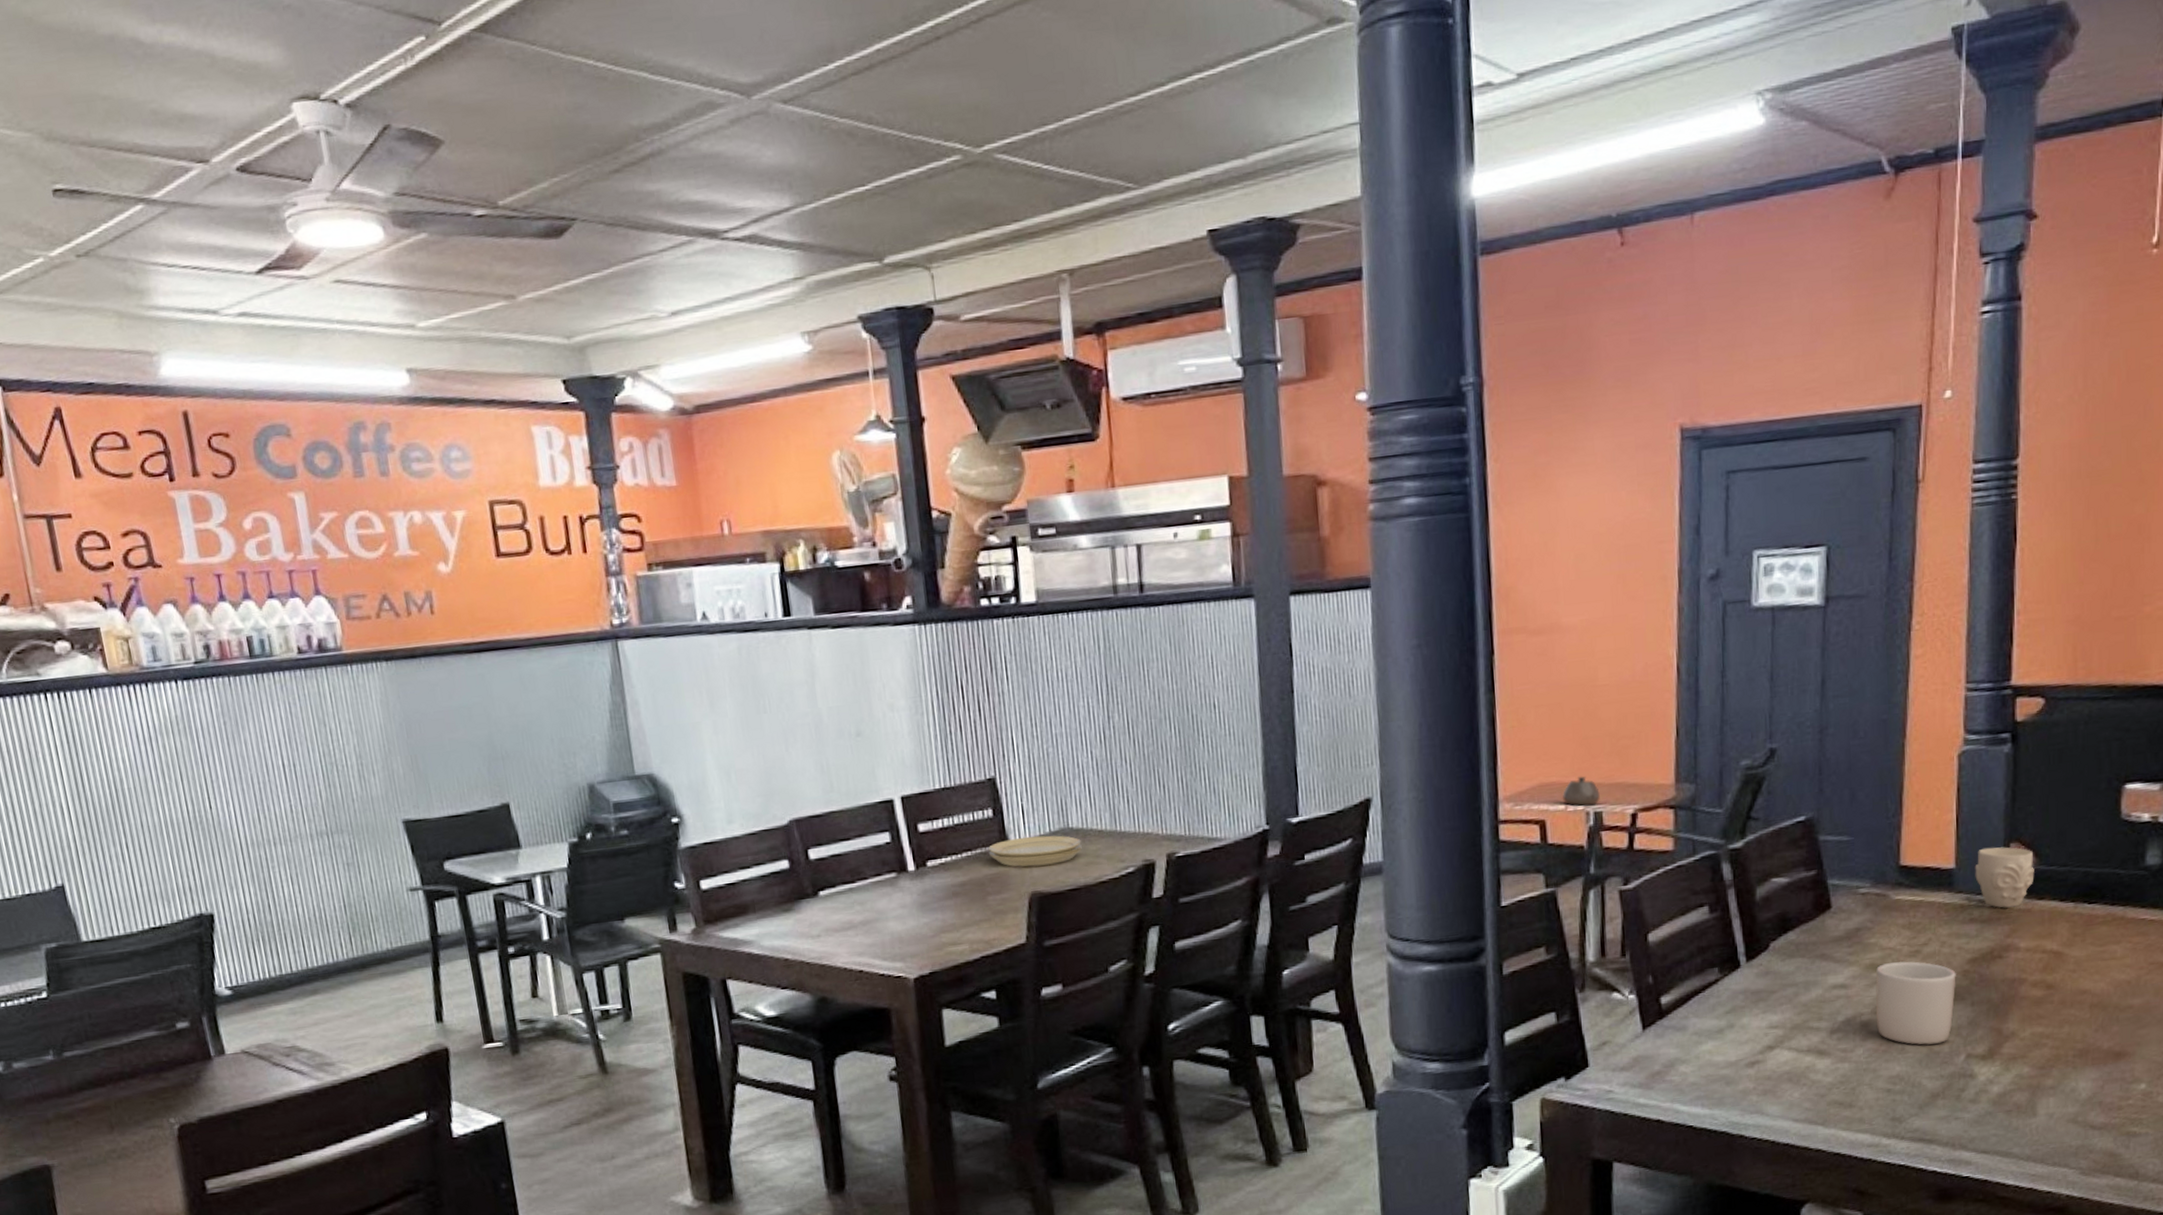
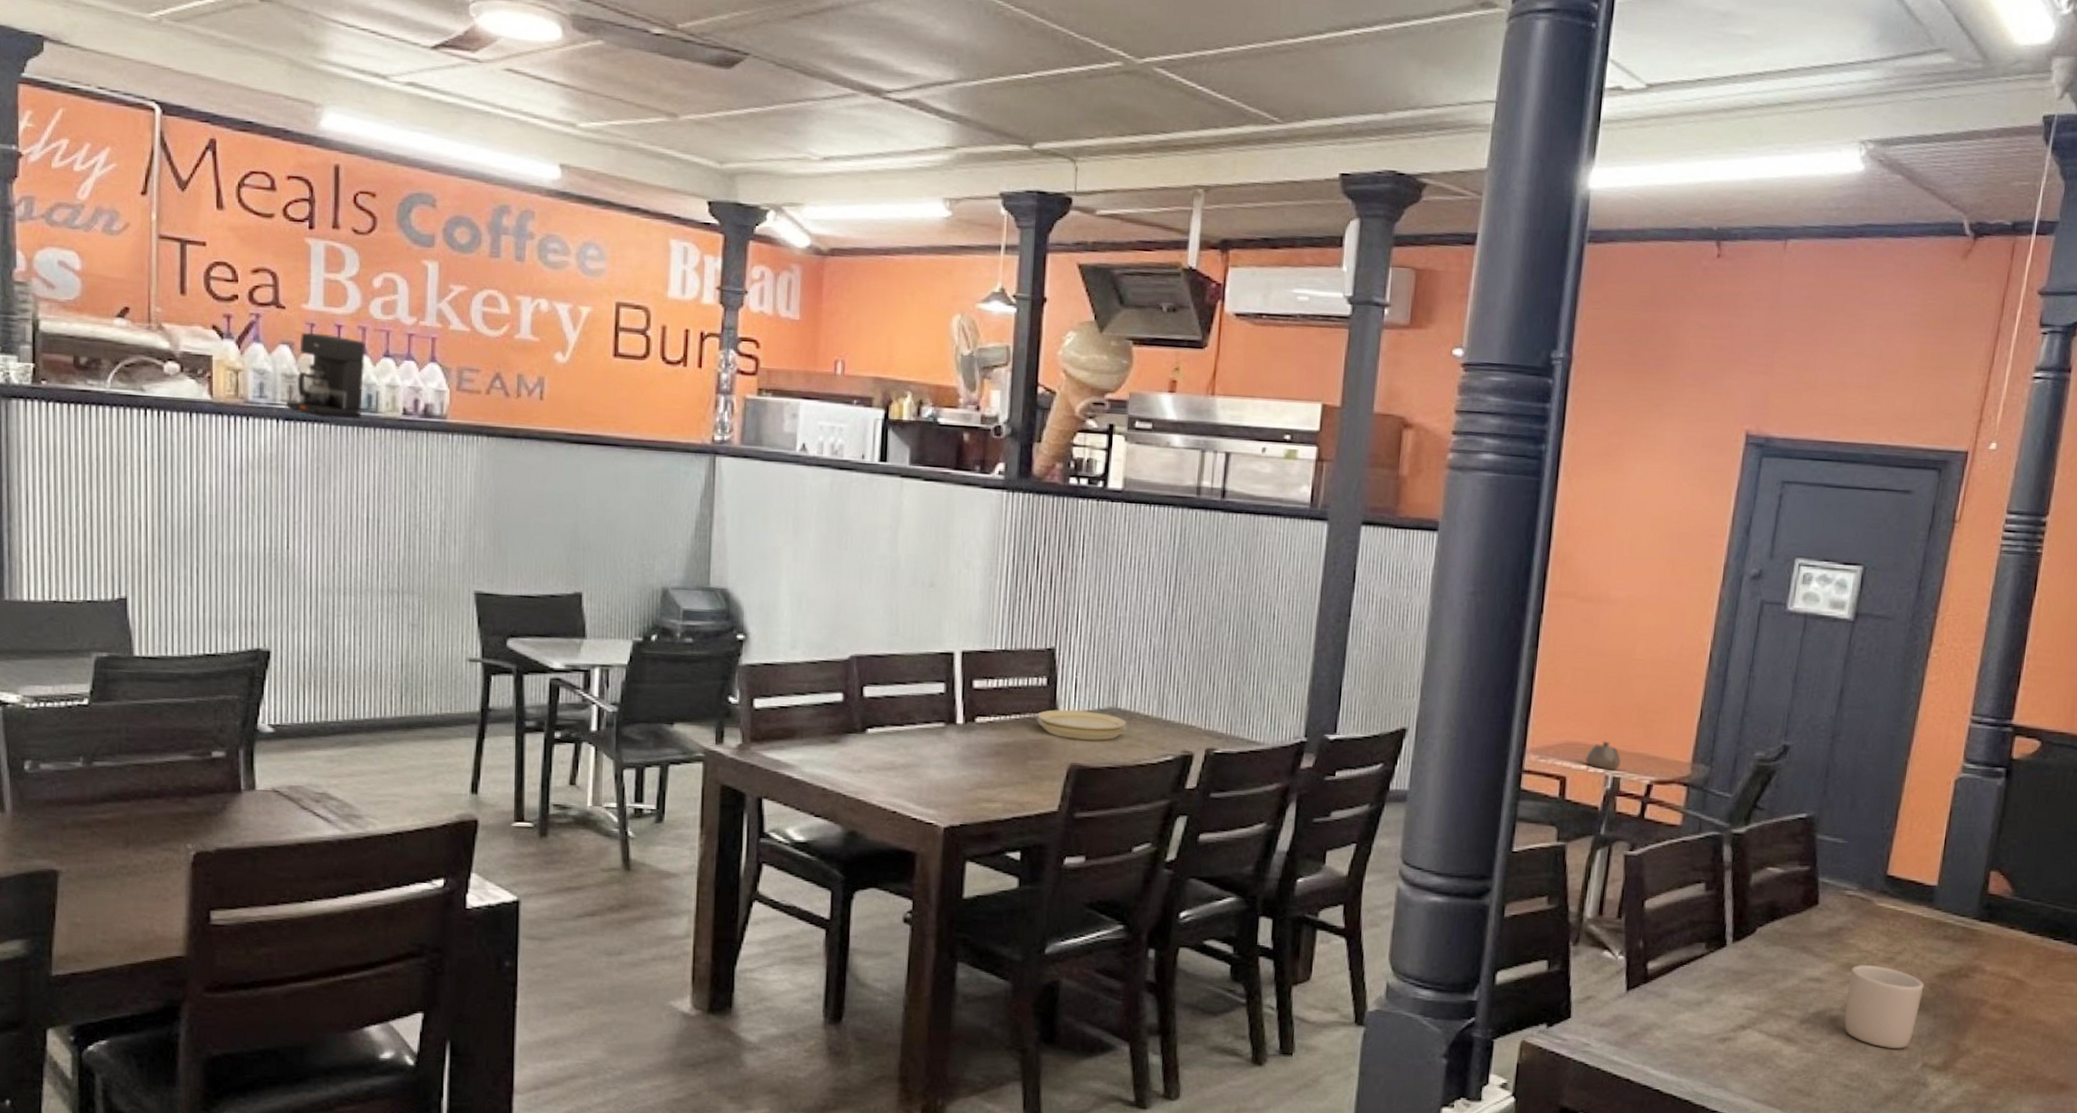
coffee maker: none [180,584,258,671] -> present [285,332,365,419]
cup: present [1975,847,2035,908] -> none [1954,871,2010,932]

